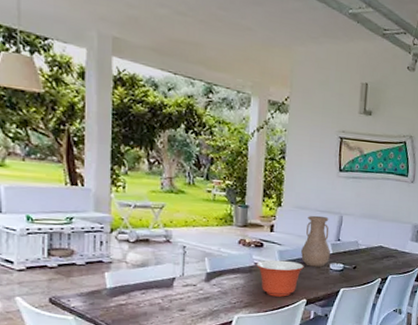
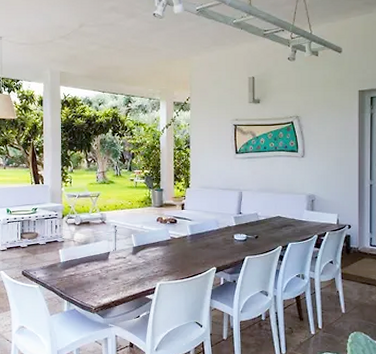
mixing bowl: present [256,260,304,297] -> none [172,233,212,266]
vase: present [301,215,330,267] -> none [209,193,233,238]

